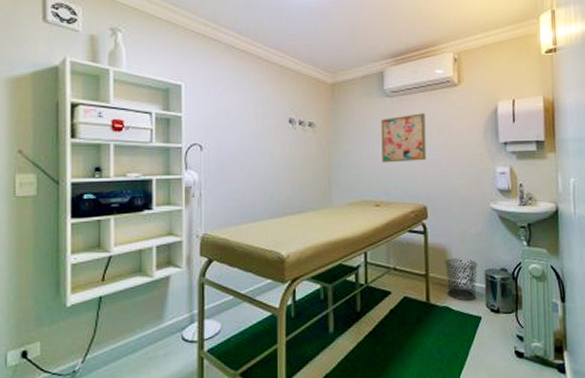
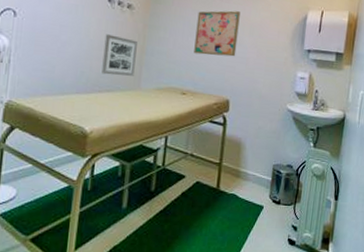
wall art: none [290,155,324,196] -> present [101,34,138,76]
waste bin: present [444,258,478,301] -> none [237,150,268,191]

